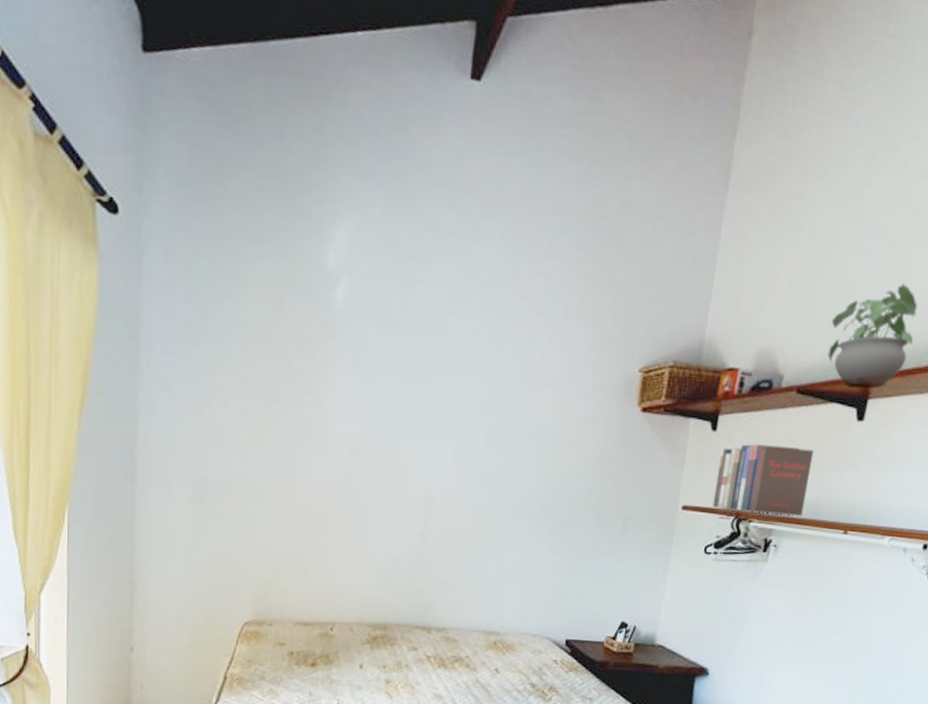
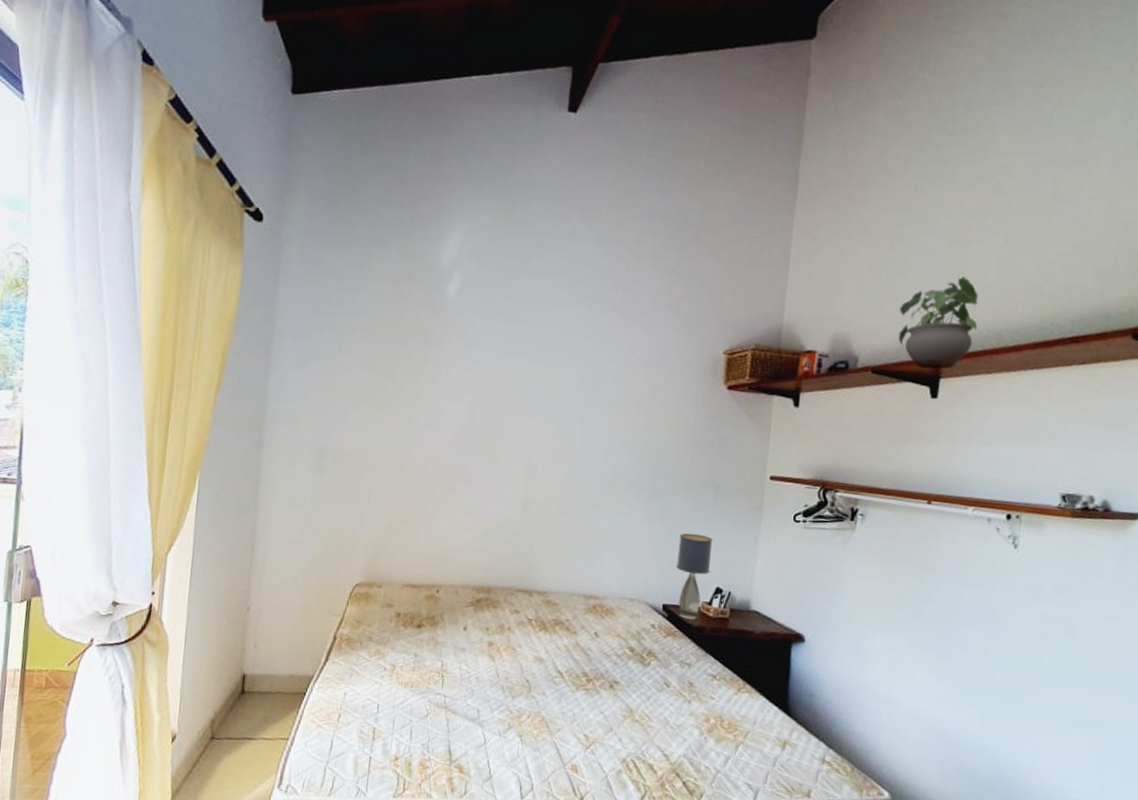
table lamp: none [581,566,620,655] -> present [676,533,713,620]
books: present [712,444,814,516] -> none [799,419,893,486]

